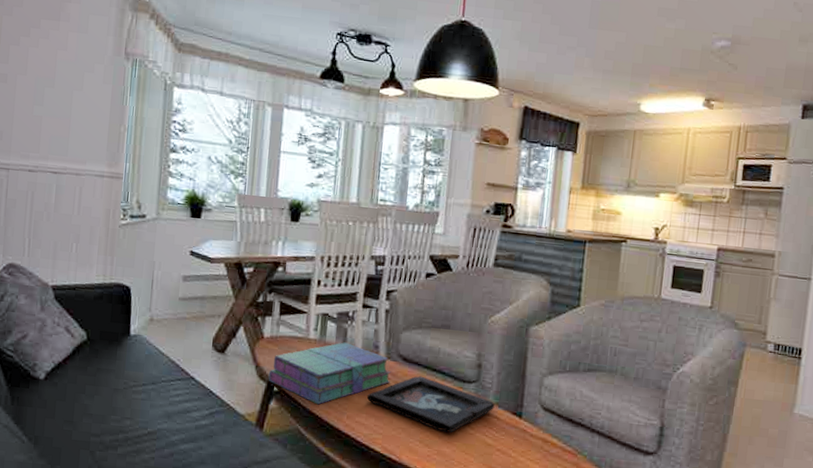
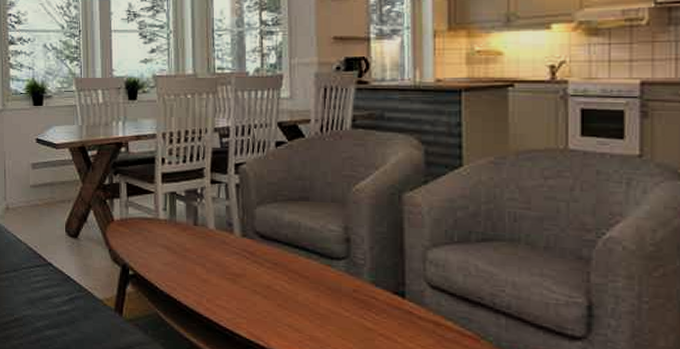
stack of books: present [268,342,391,405] -> none [122,221,249,288]
decorative tray: present [366,376,495,434] -> none [225,254,371,317]

